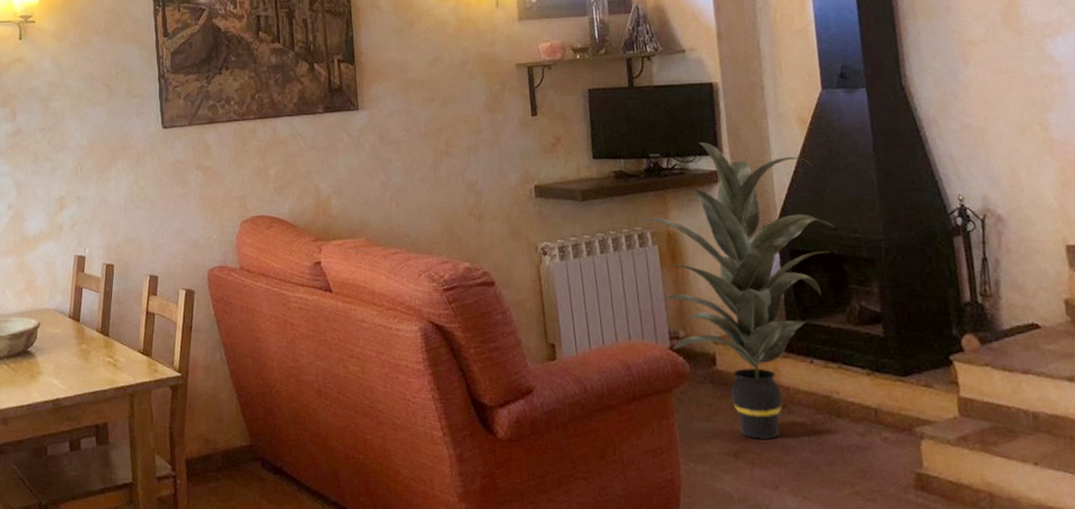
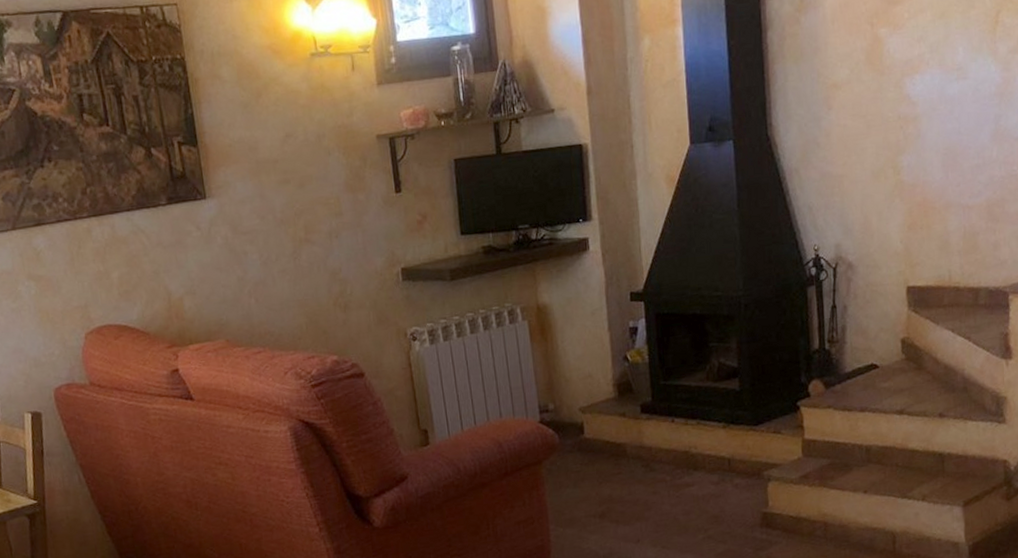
indoor plant: present [634,142,836,439] -> none [504,209,699,499]

